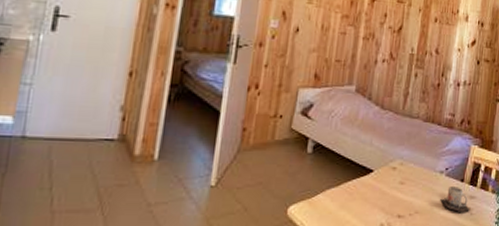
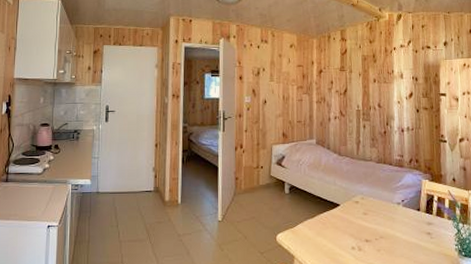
mug: present [440,187,471,212] -> none [401,215,430,236]

